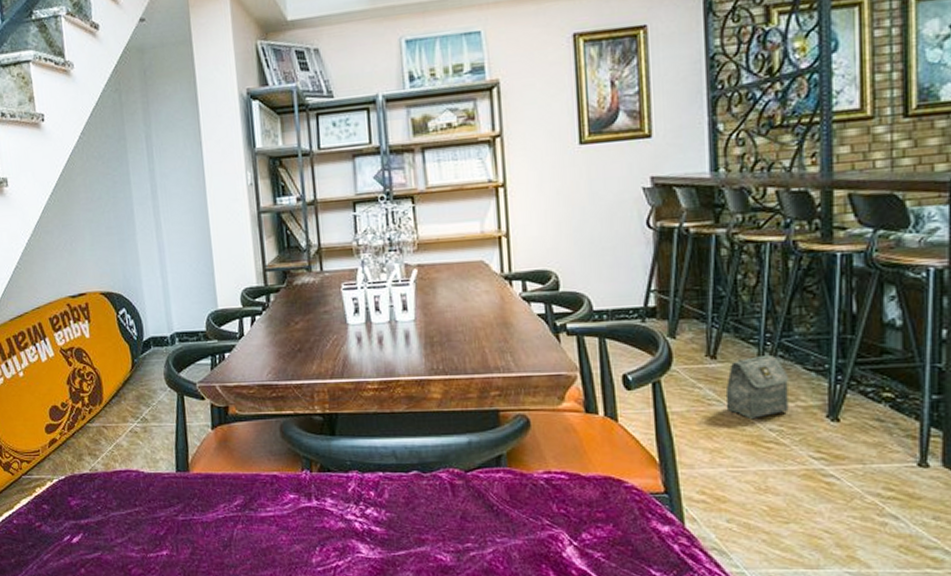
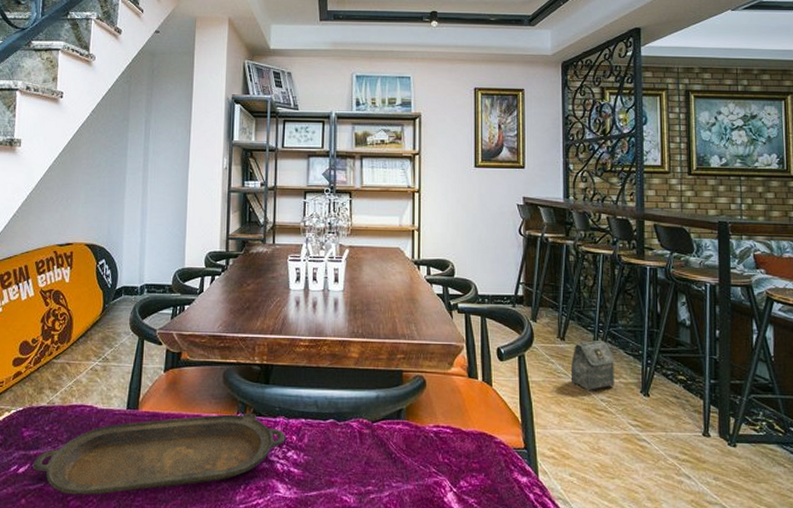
serving tray: none [85,468,362,563] -> present [32,412,286,495]

